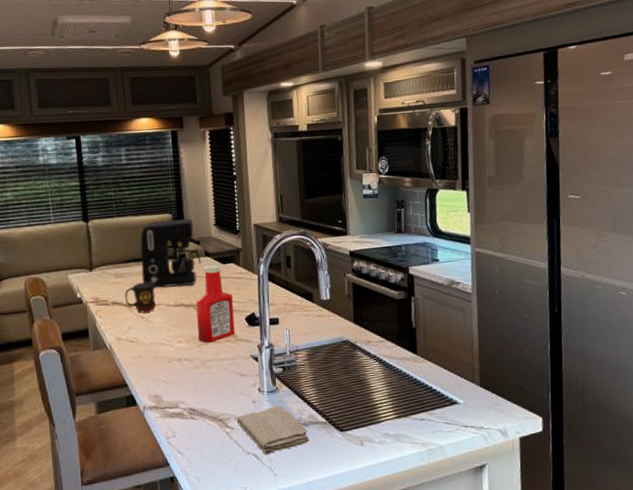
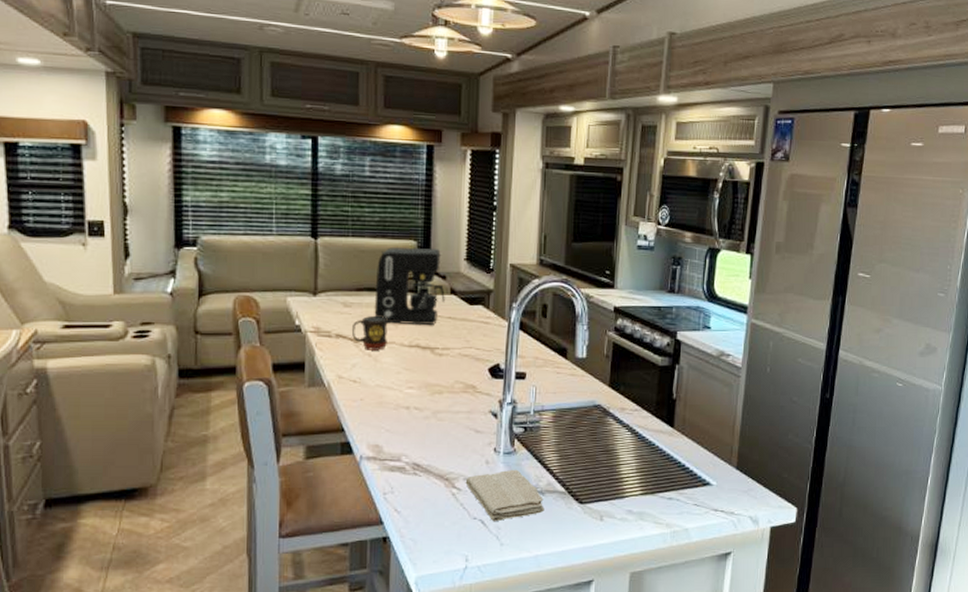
ketchup bottle: present [196,265,235,343] -> none [433,305,476,392]

